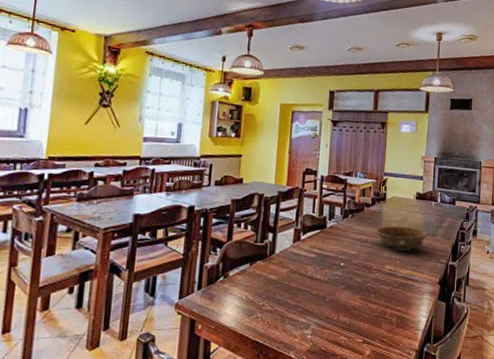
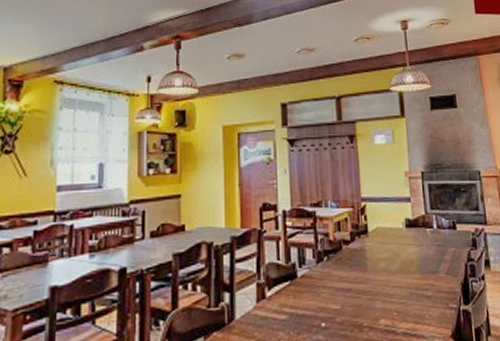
decorative bowl: present [375,225,428,251] -> none [360,264,428,298]

